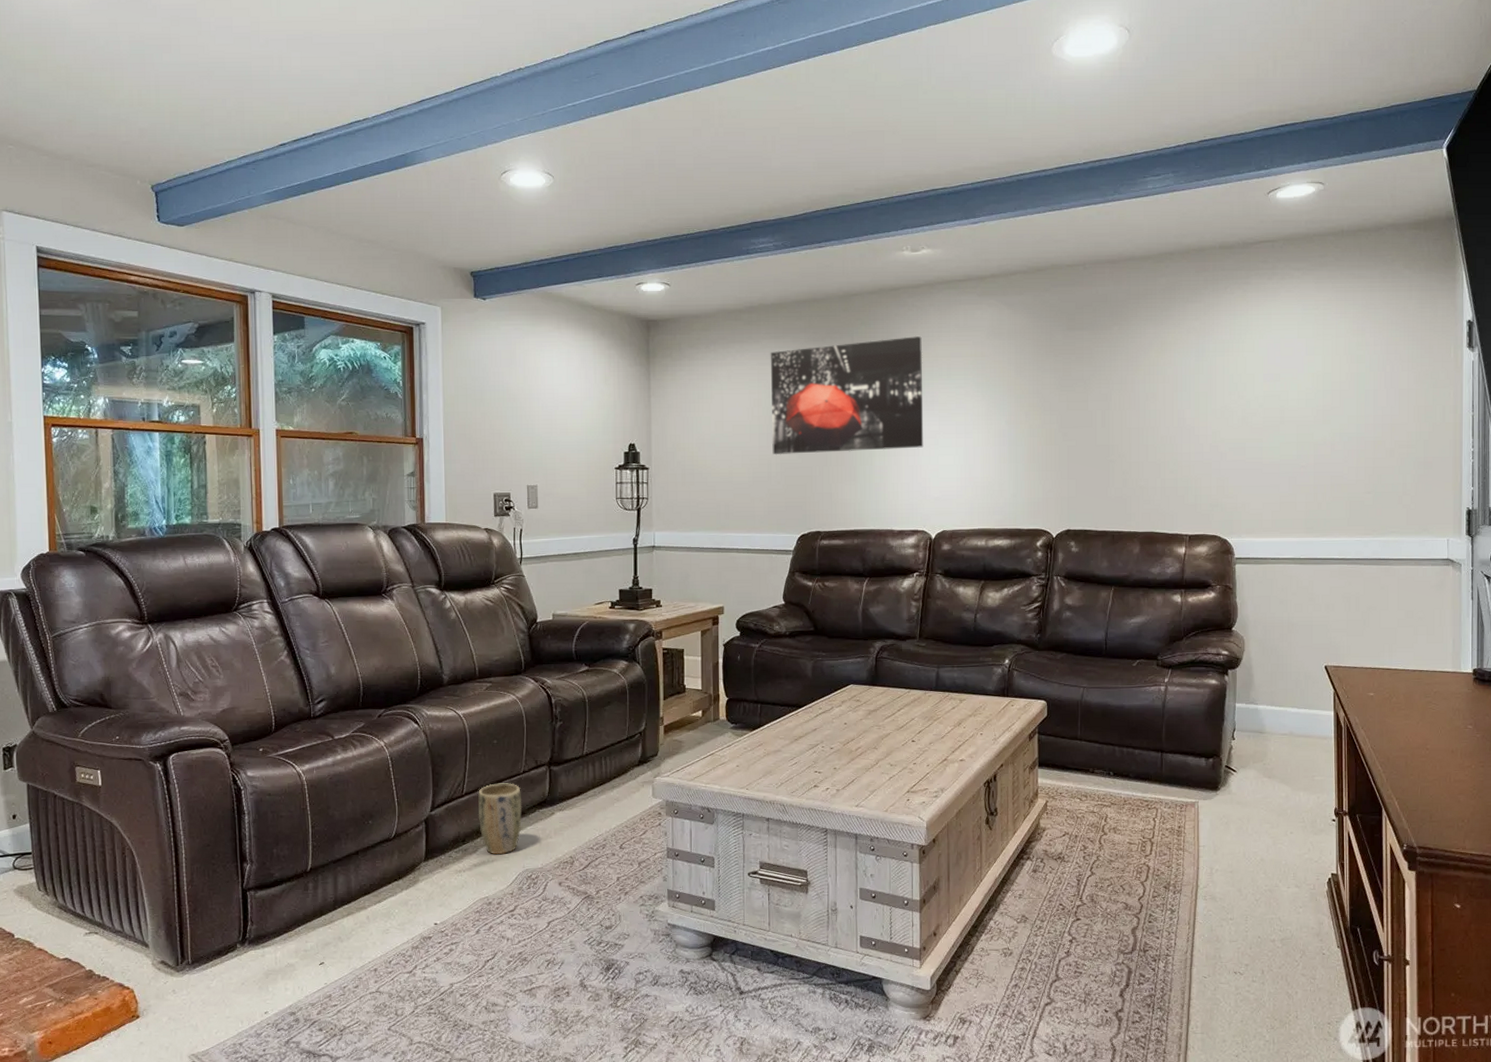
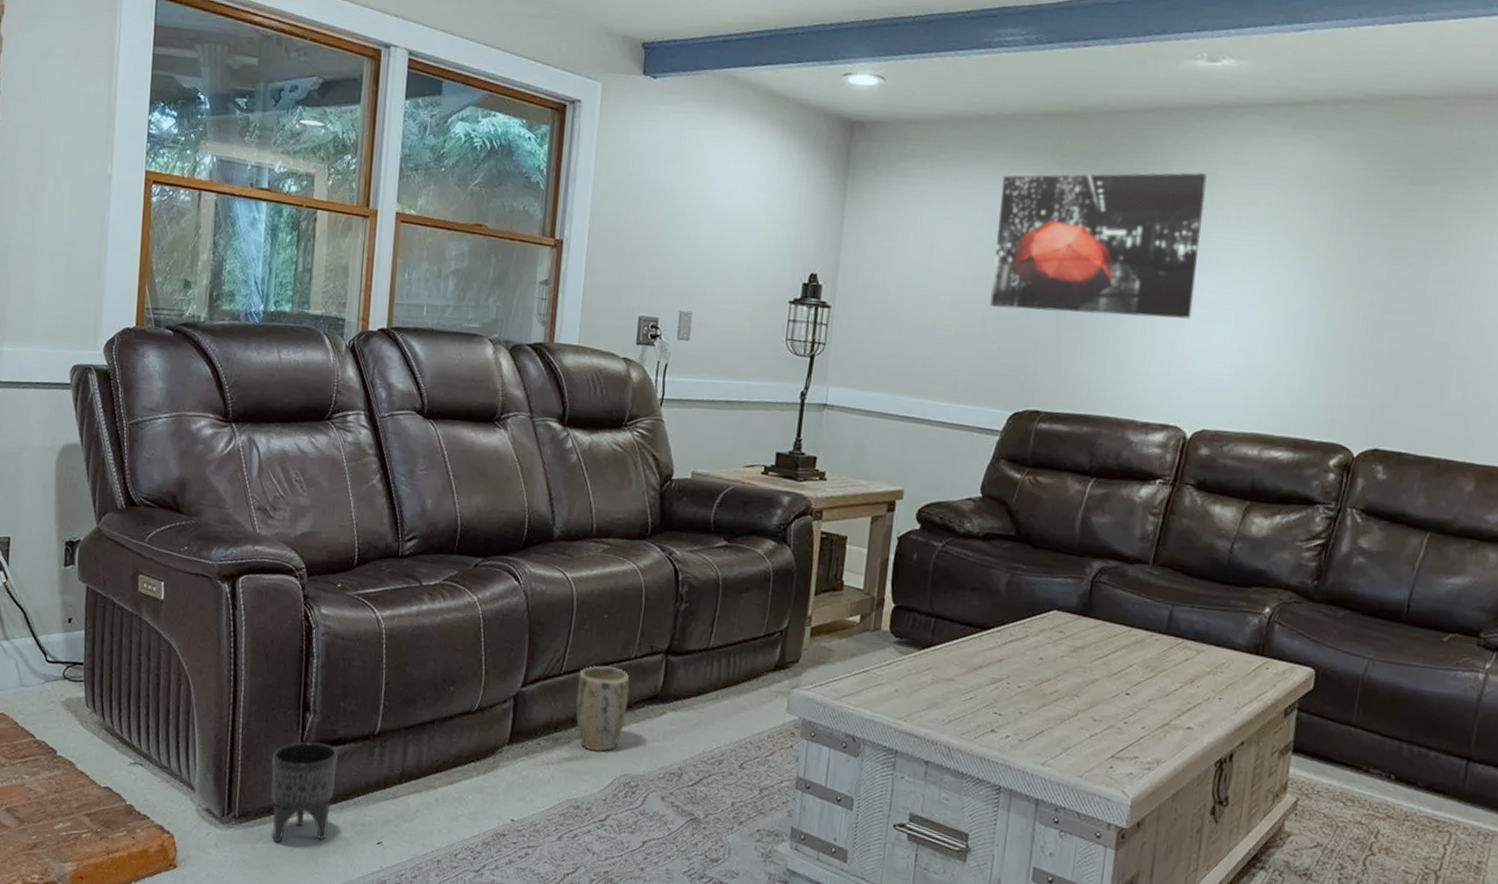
planter: none [217,886,276,980] -> present [271,742,338,843]

